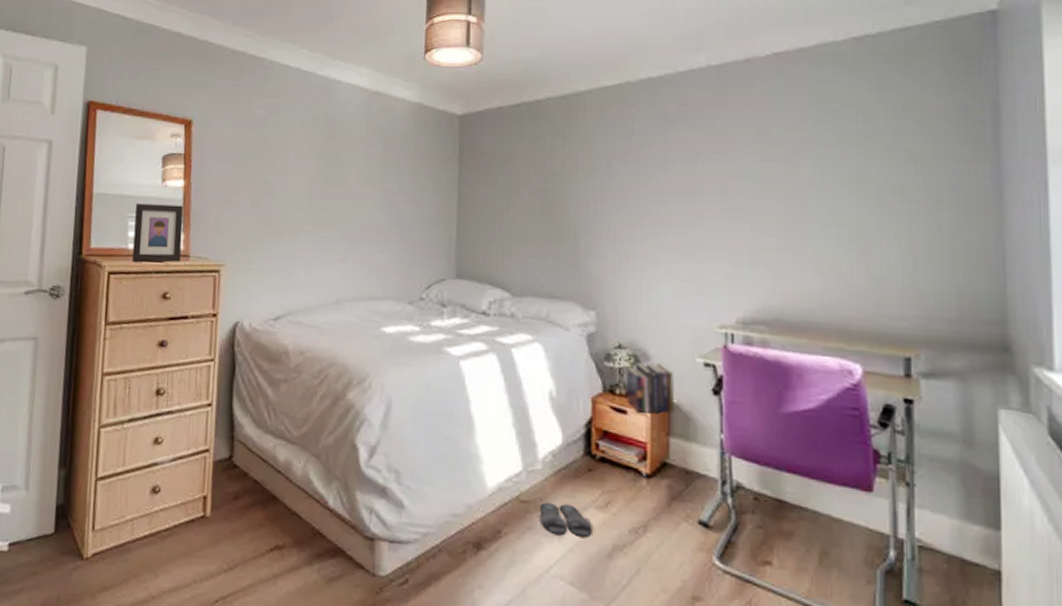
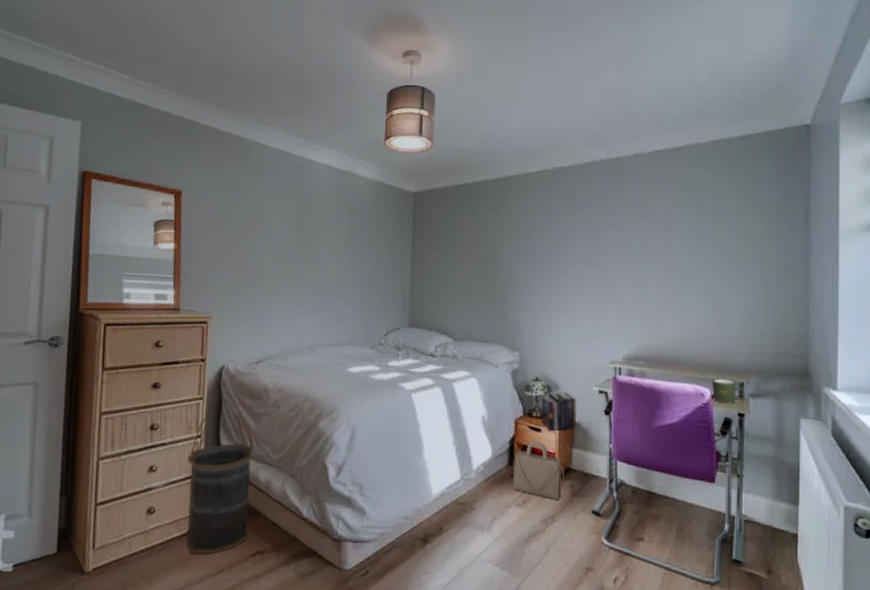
picture frame: present [132,203,184,263] -> none [127,263,174,315]
basket: none [194,378,271,546] -> present [186,413,253,555]
slippers: present [538,502,592,538] -> none [472,503,513,530]
handbag: none [590,426,661,504] -> present [513,441,565,500]
mug: none [864,351,914,386] -> present [712,378,745,404]

